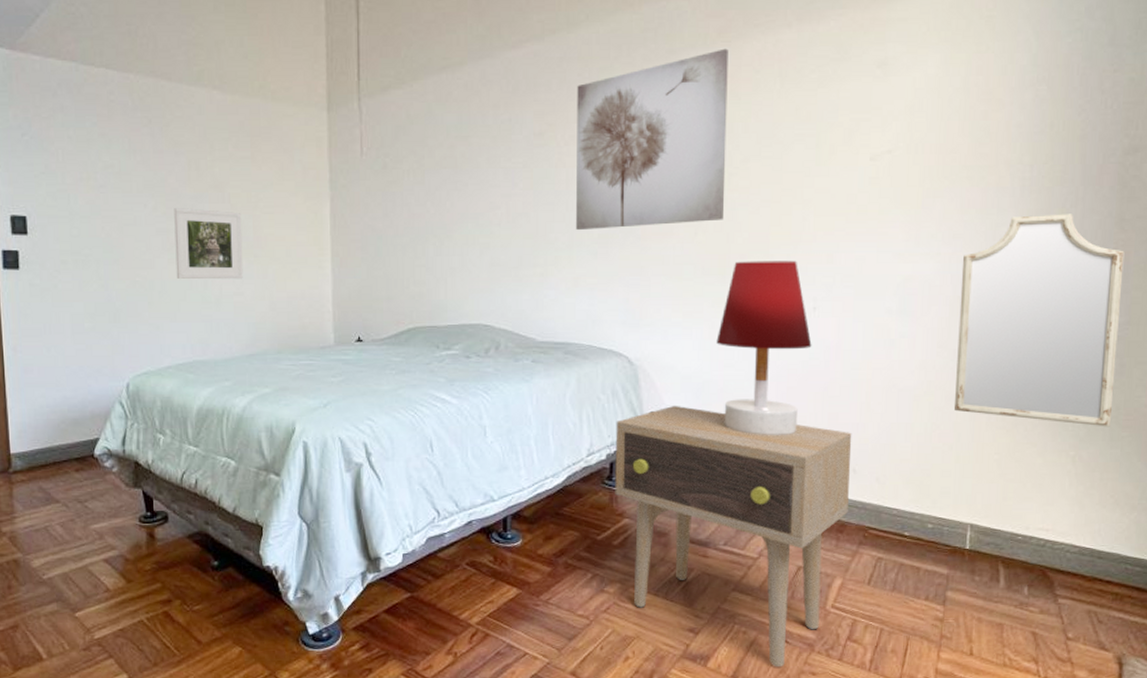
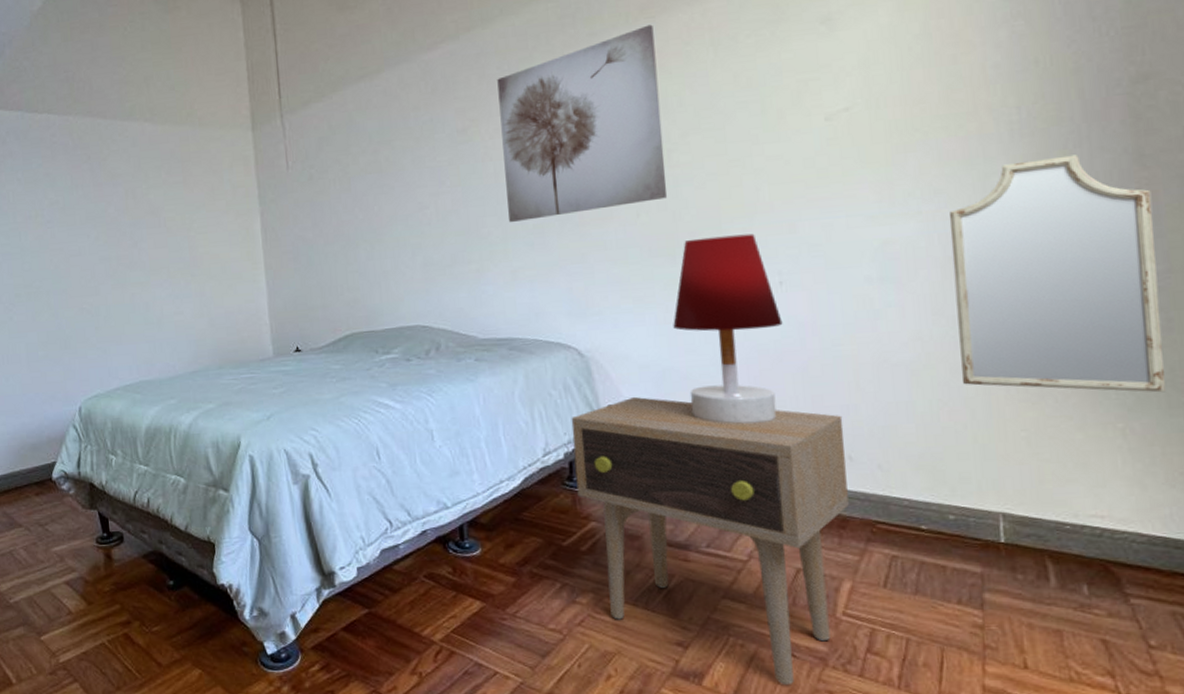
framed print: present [174,208,243,280] -> none [114,234,182,303]

